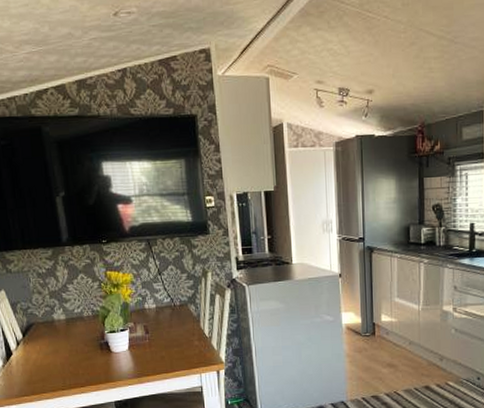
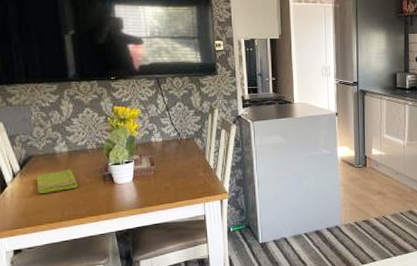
dish towel: none [38,336,77,361] -> present [36,168,78,193]

